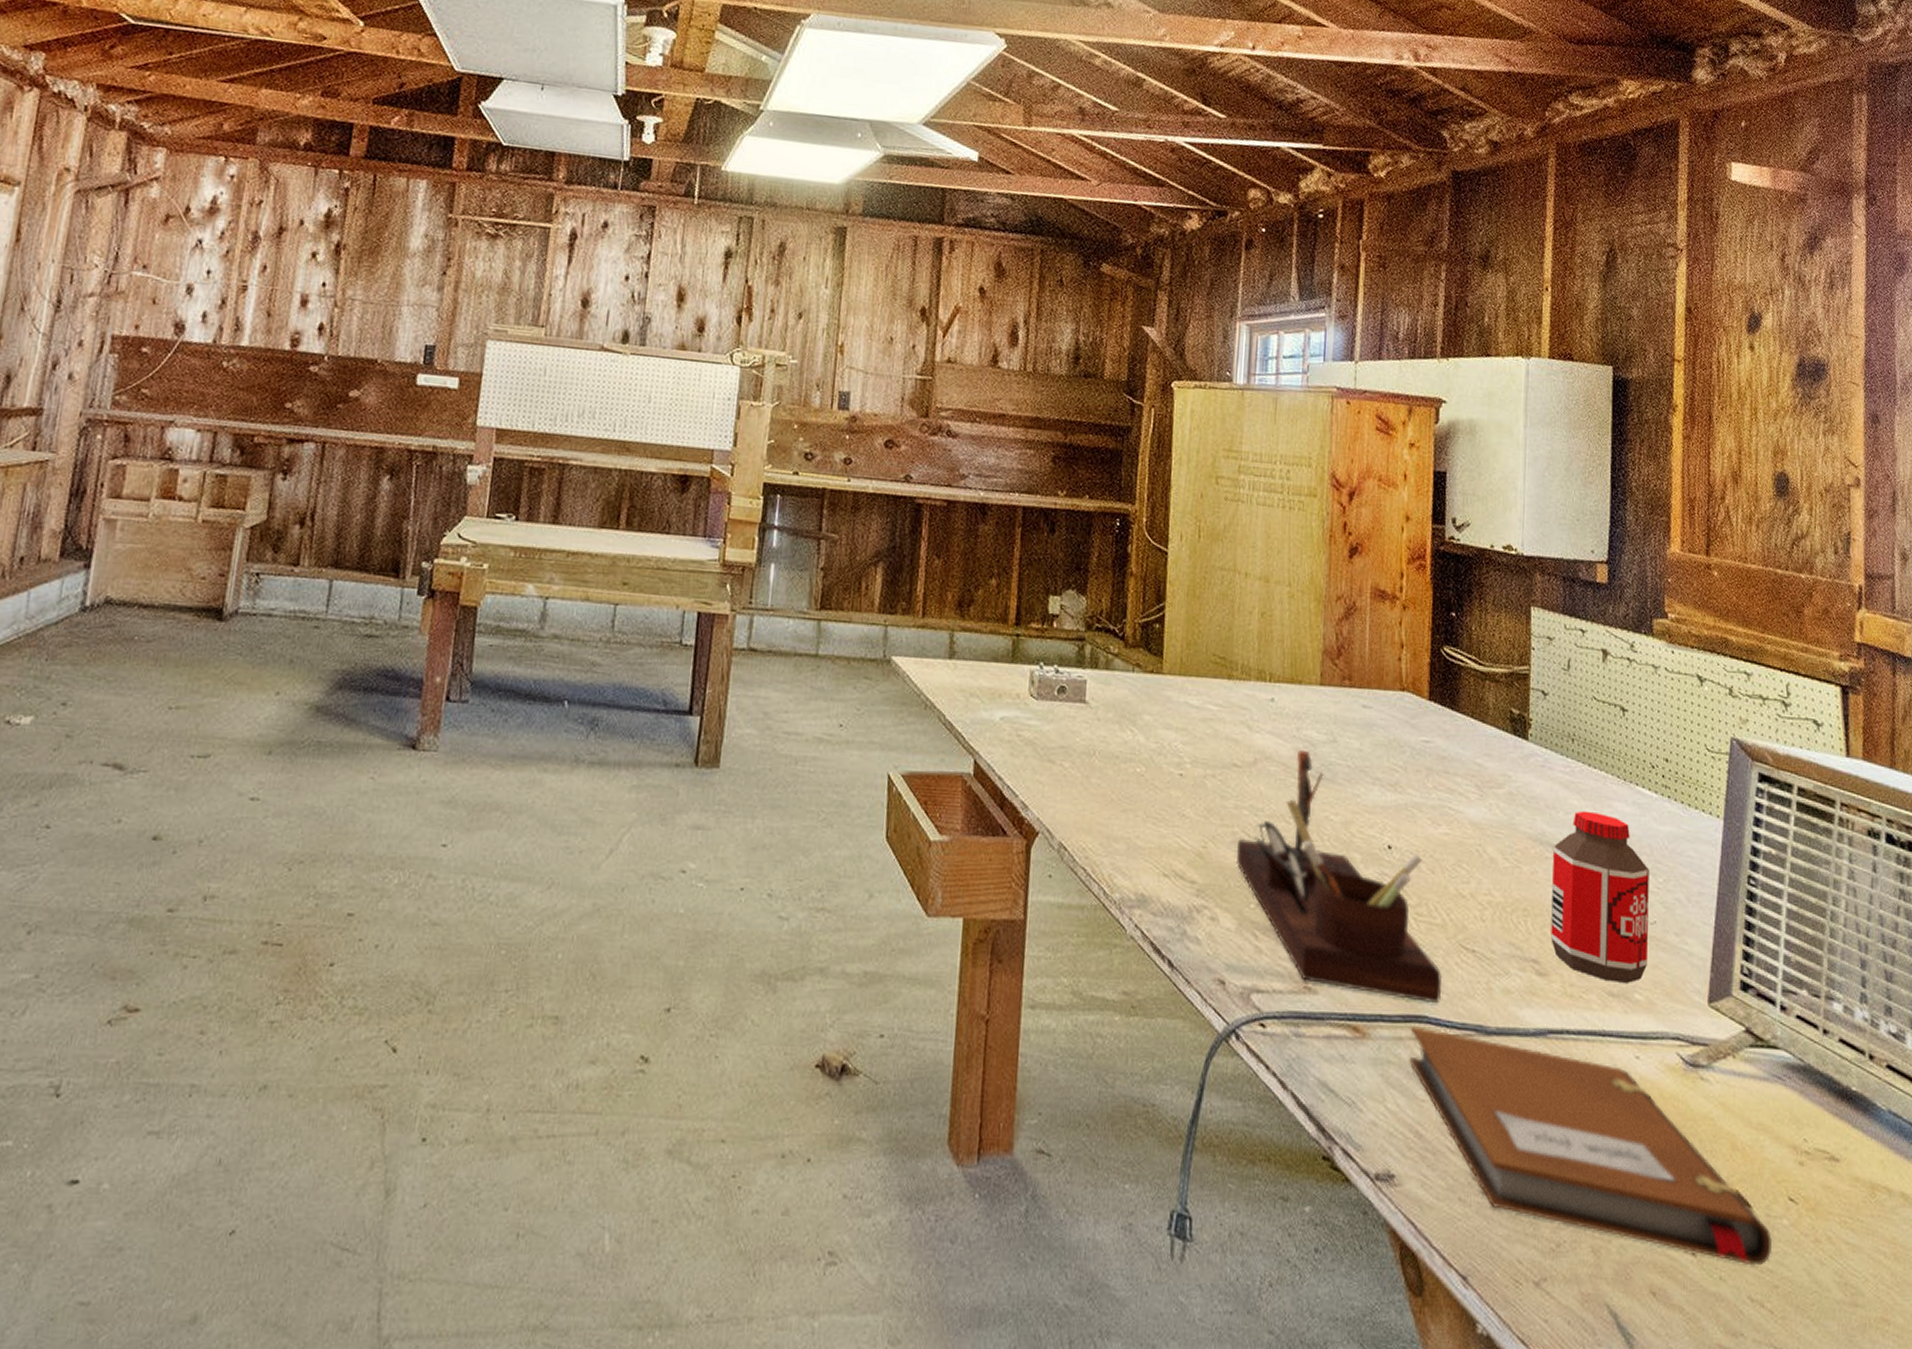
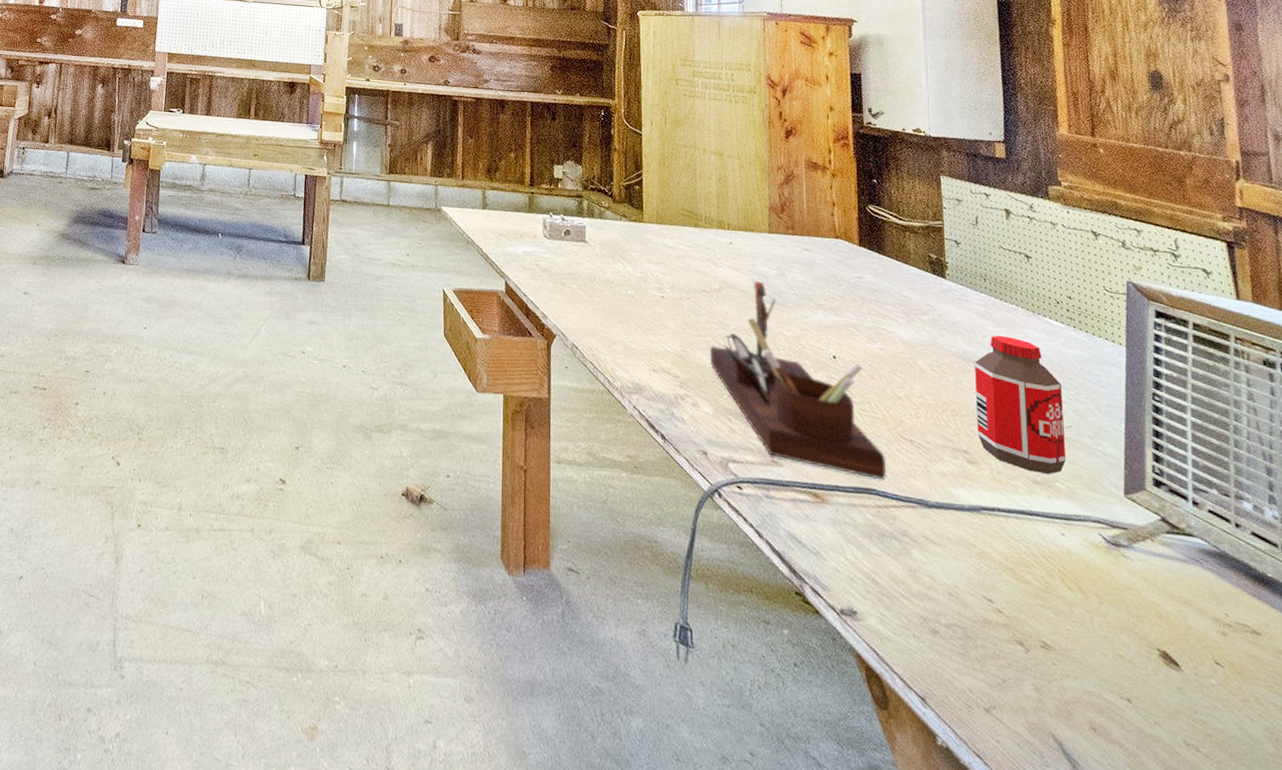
notebook: present [1409,1024,1773,1266] -> none [862,495,1203,715]

